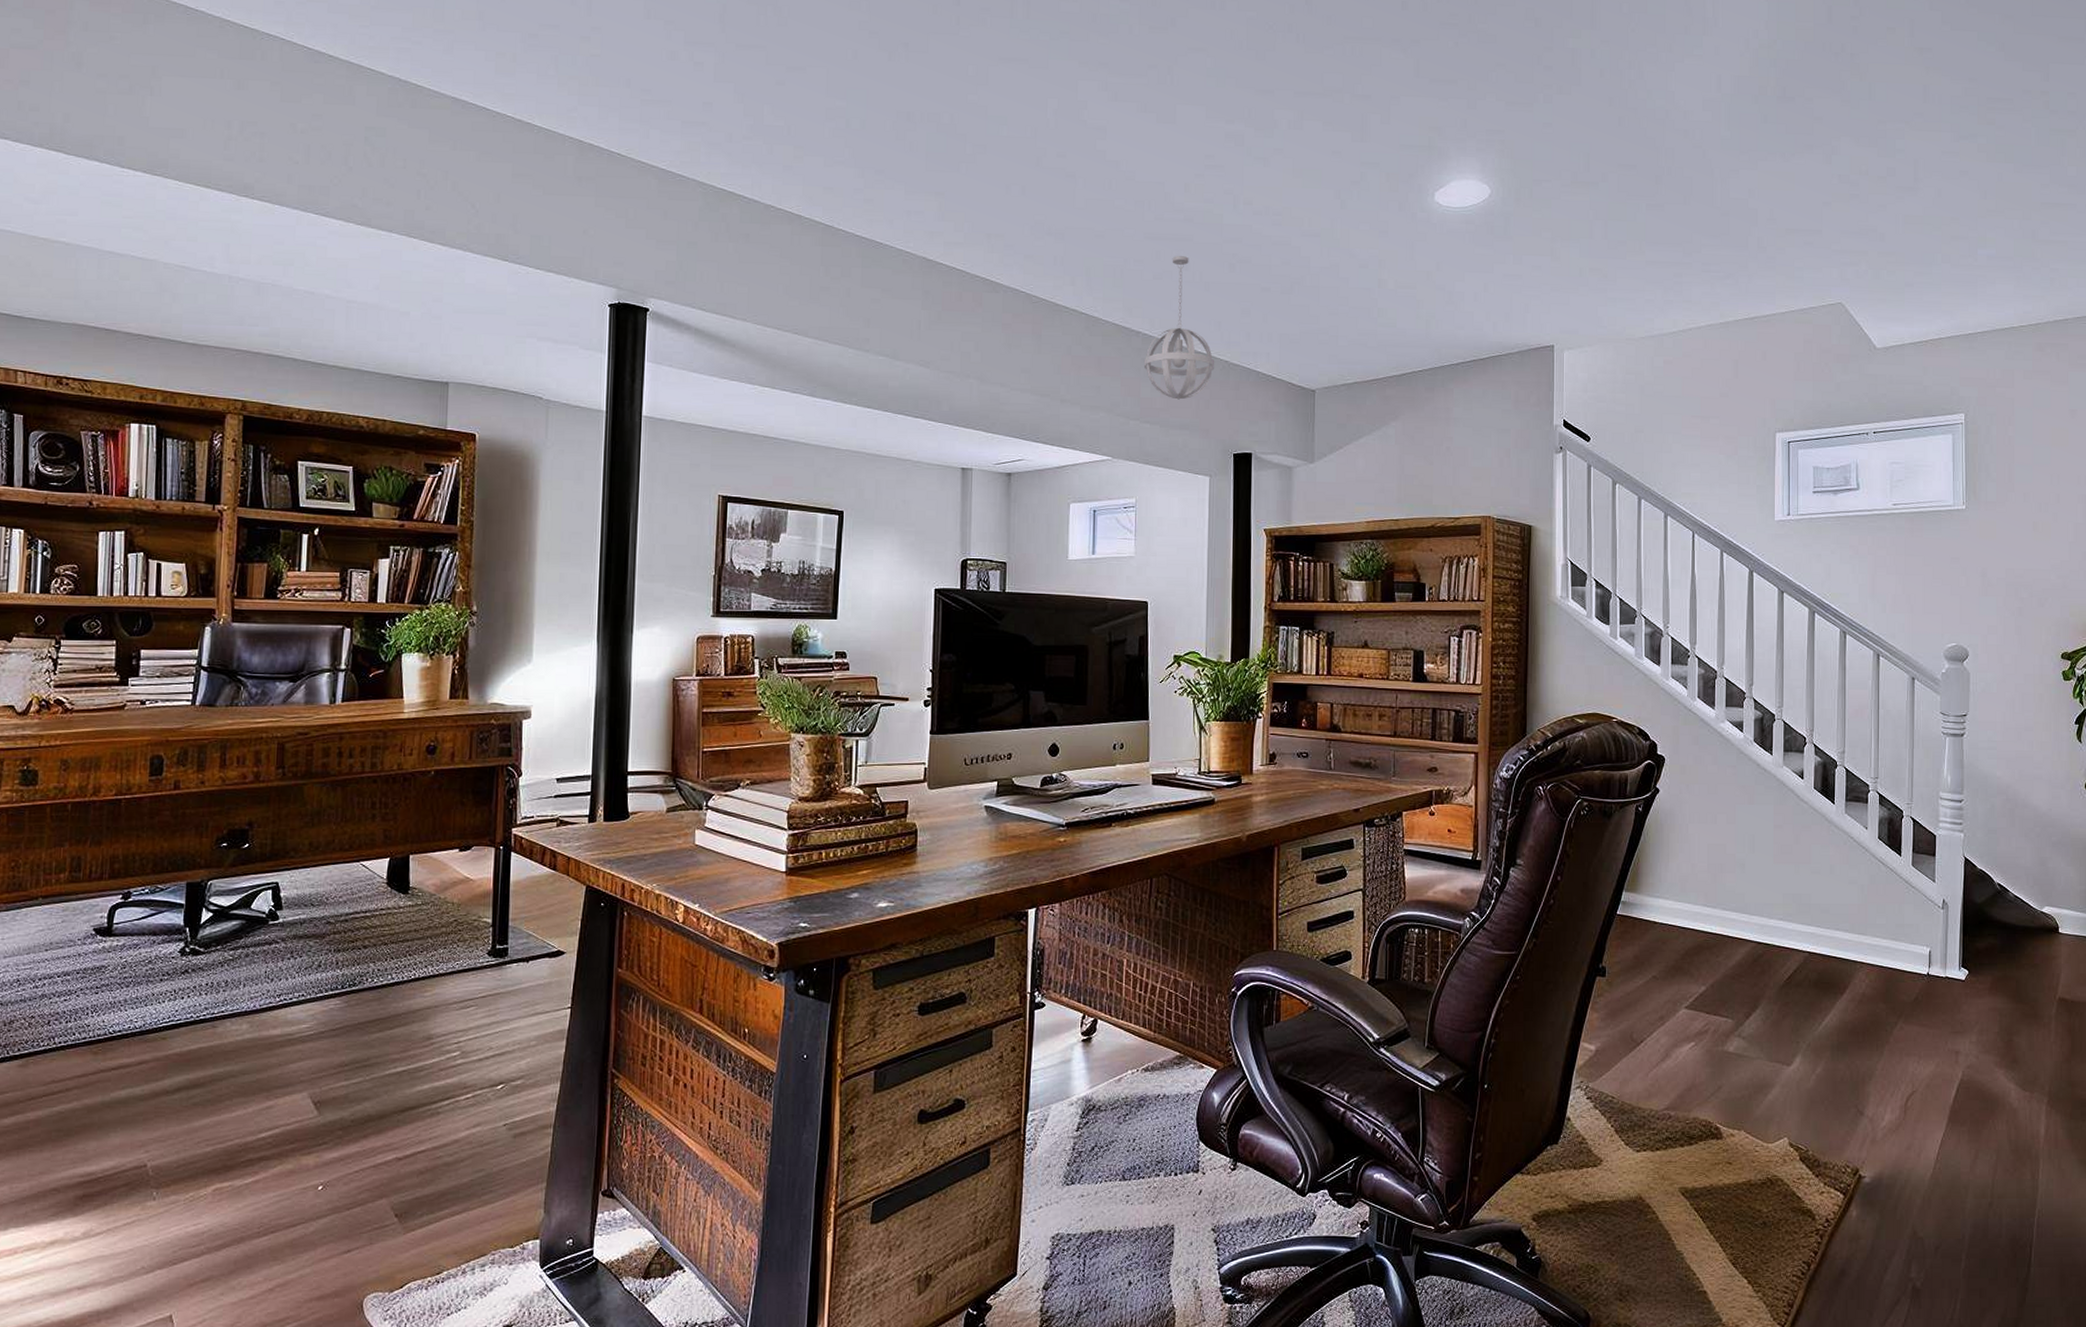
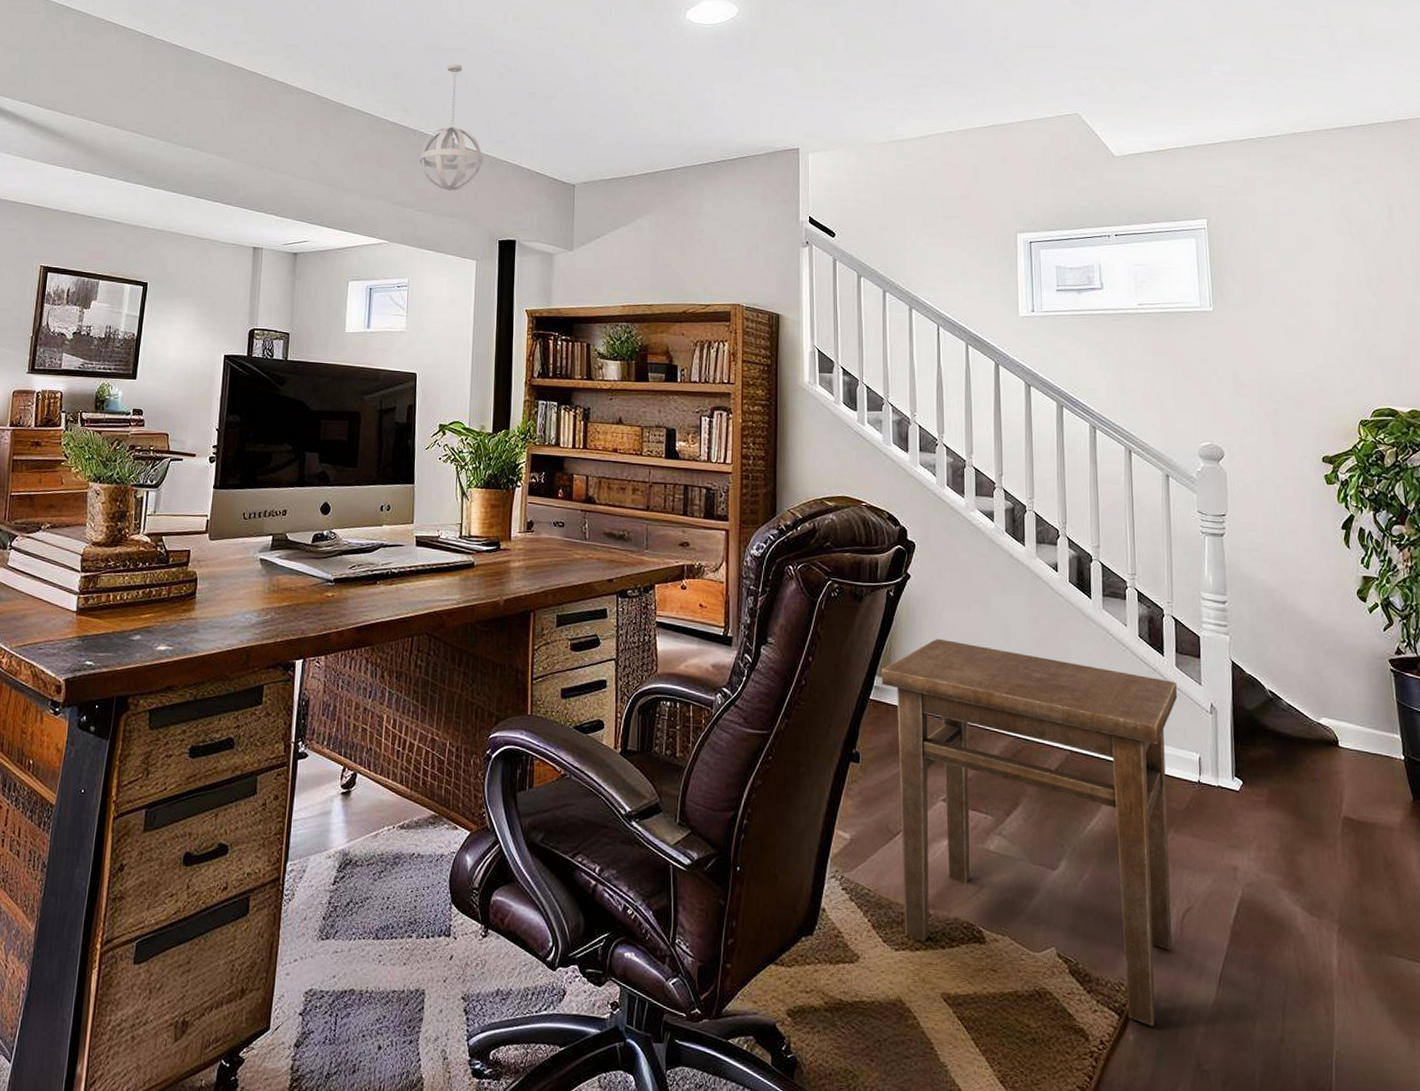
side table: none [1628,851,1913,1202] -> present [881,638,1178,1026]

